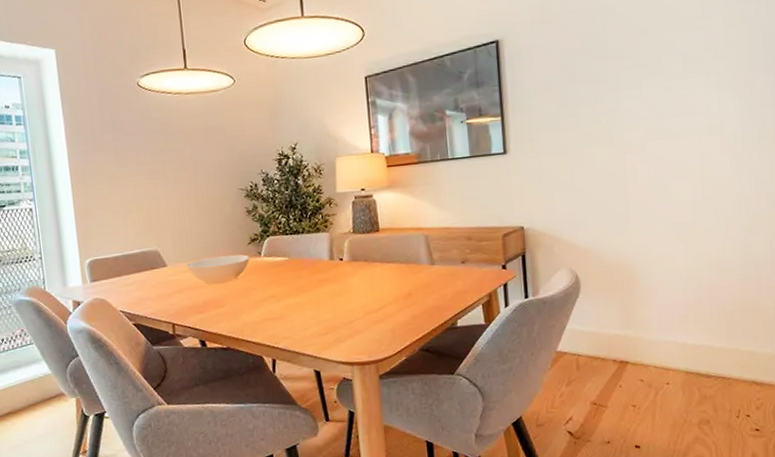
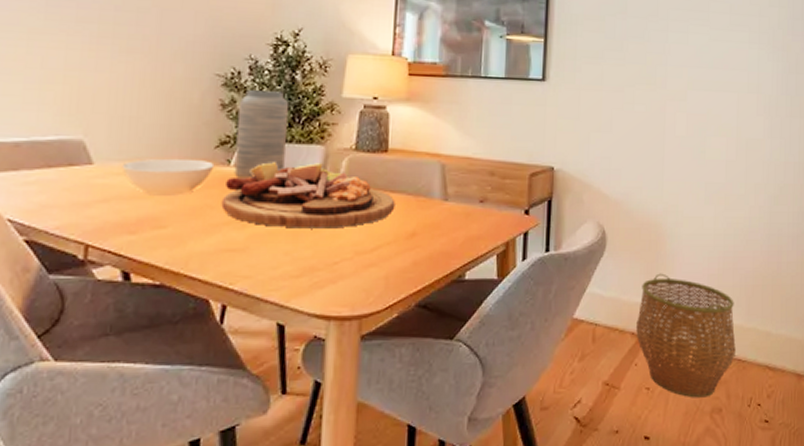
vase: none [259,195,301,266] -> present [234,90,289,180]
food platter: none [259,246,392,299] -> present [221,162,395,229]
basket: none [616,307,719,412] -> present [635,273,736,398]

